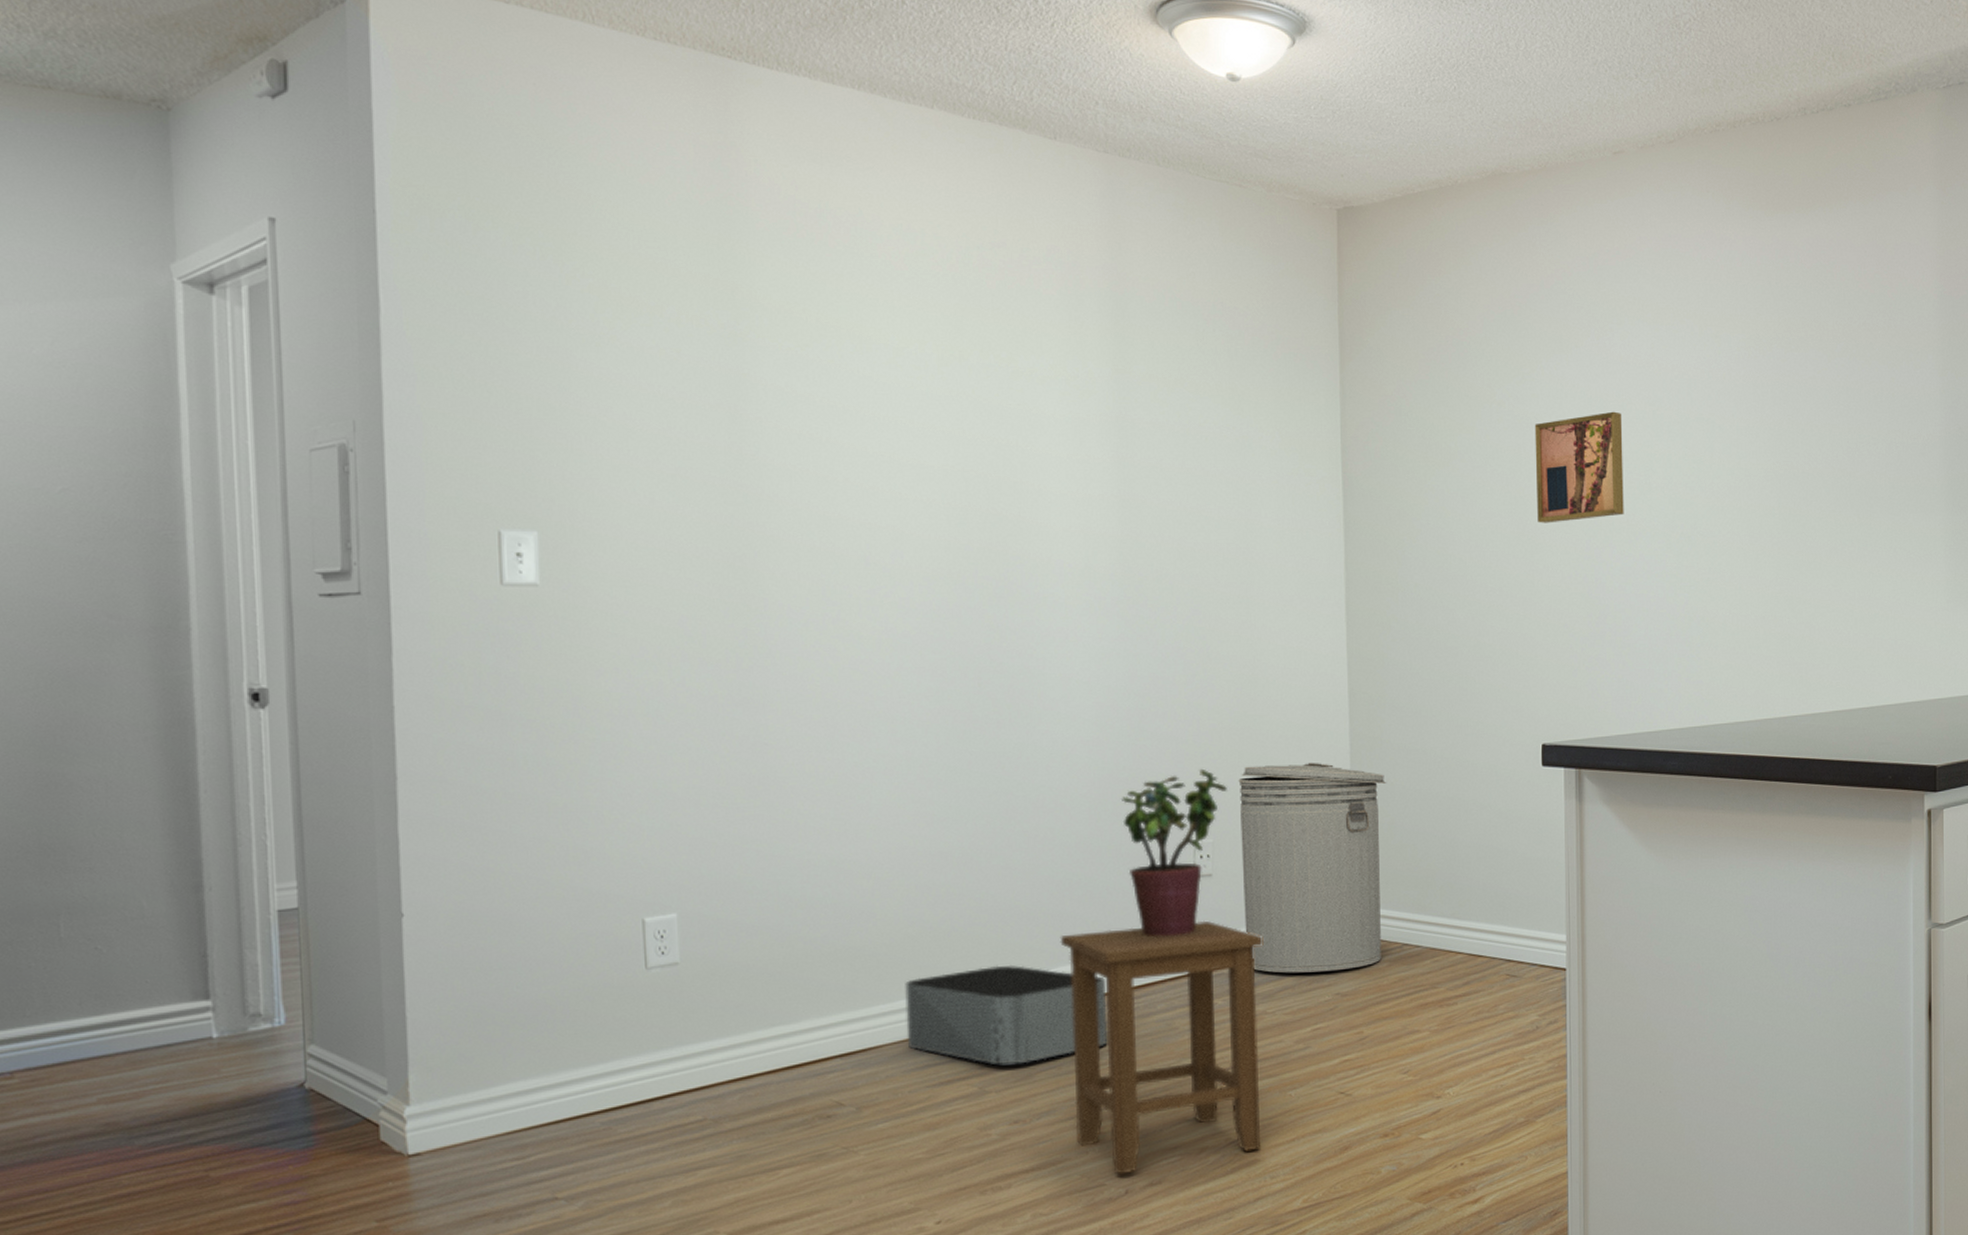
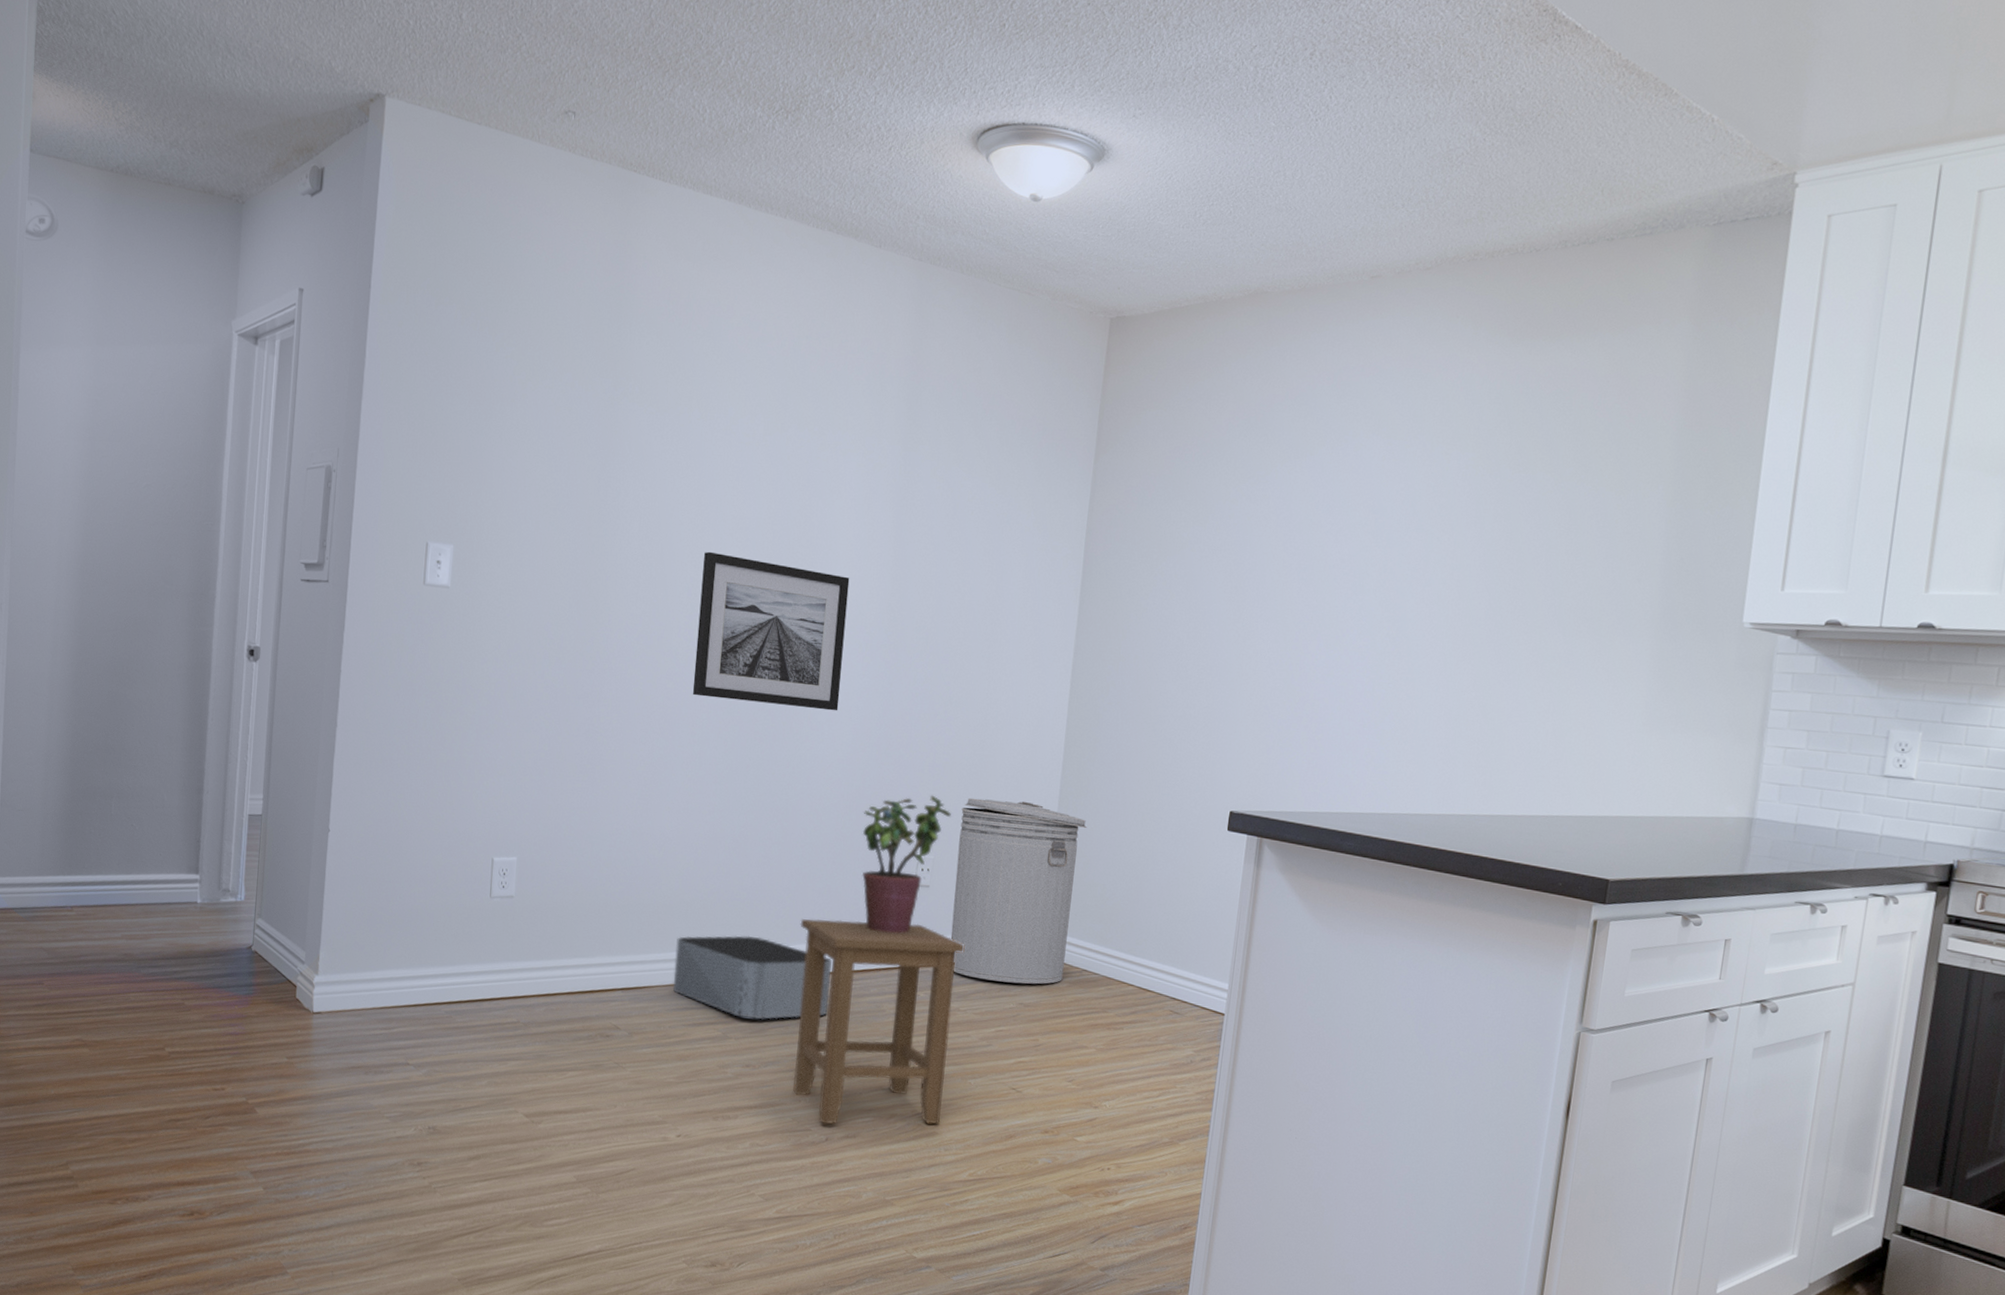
wall art: none [881,510,1074,686] -> present [692,551,850,711]
wall art: present [1534,411,1624,523] -> none [1253,516,1345,614]

